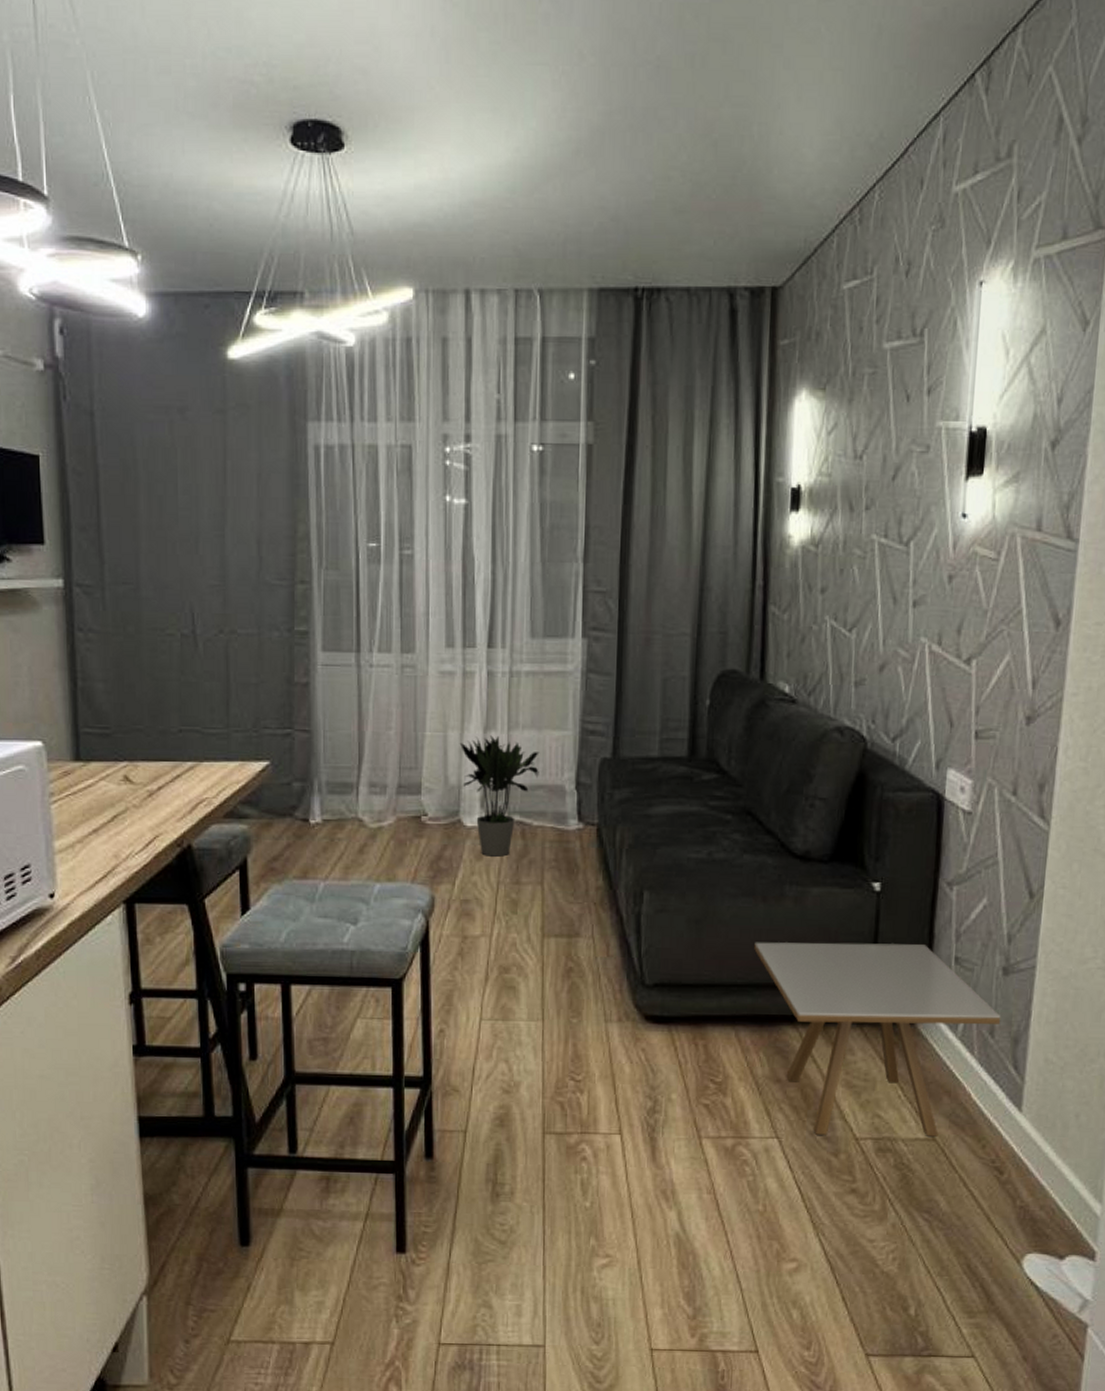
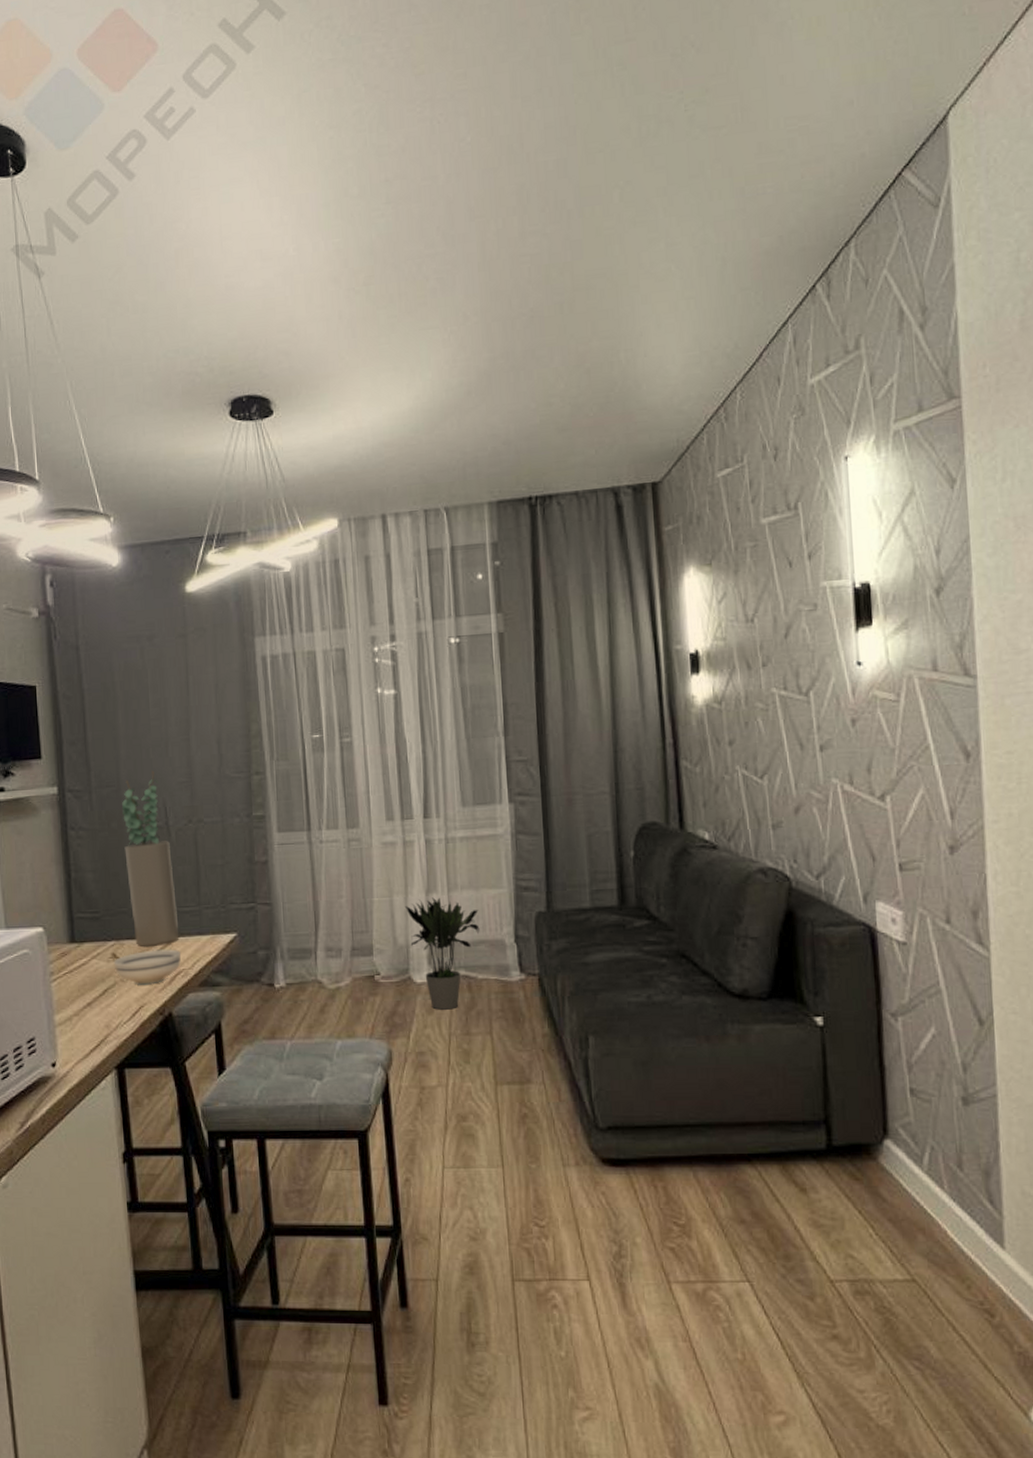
bowl: none [125,774,205,813] -> present [113,949,182,985]
vase: none [141,569,203,771] -> present [122,770,180,948]
side table: present [754,942,1001,1137] -> none [703,1077,968,1278]

